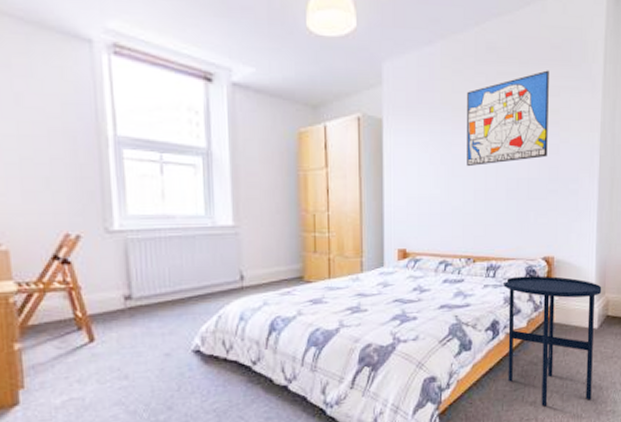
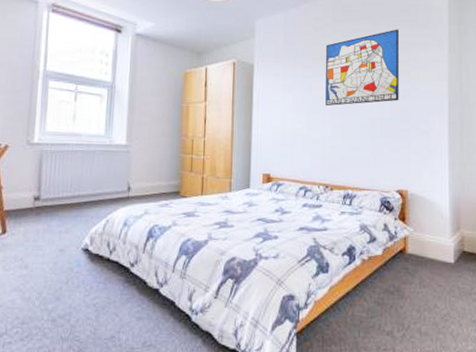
side table: present [504,276,602,407] -> none [359,206,457,338]

